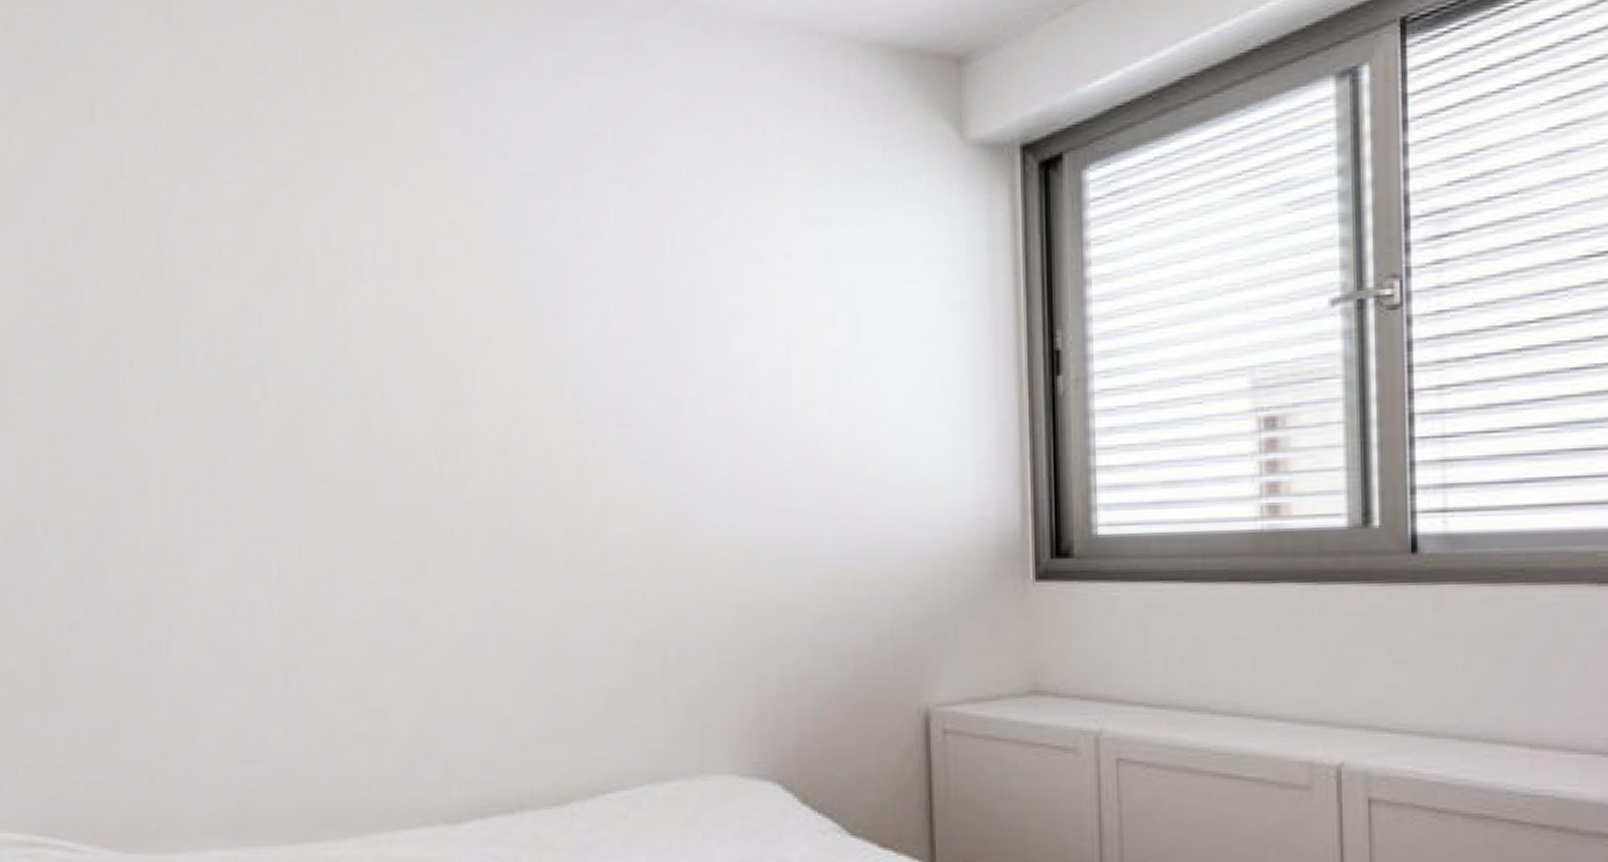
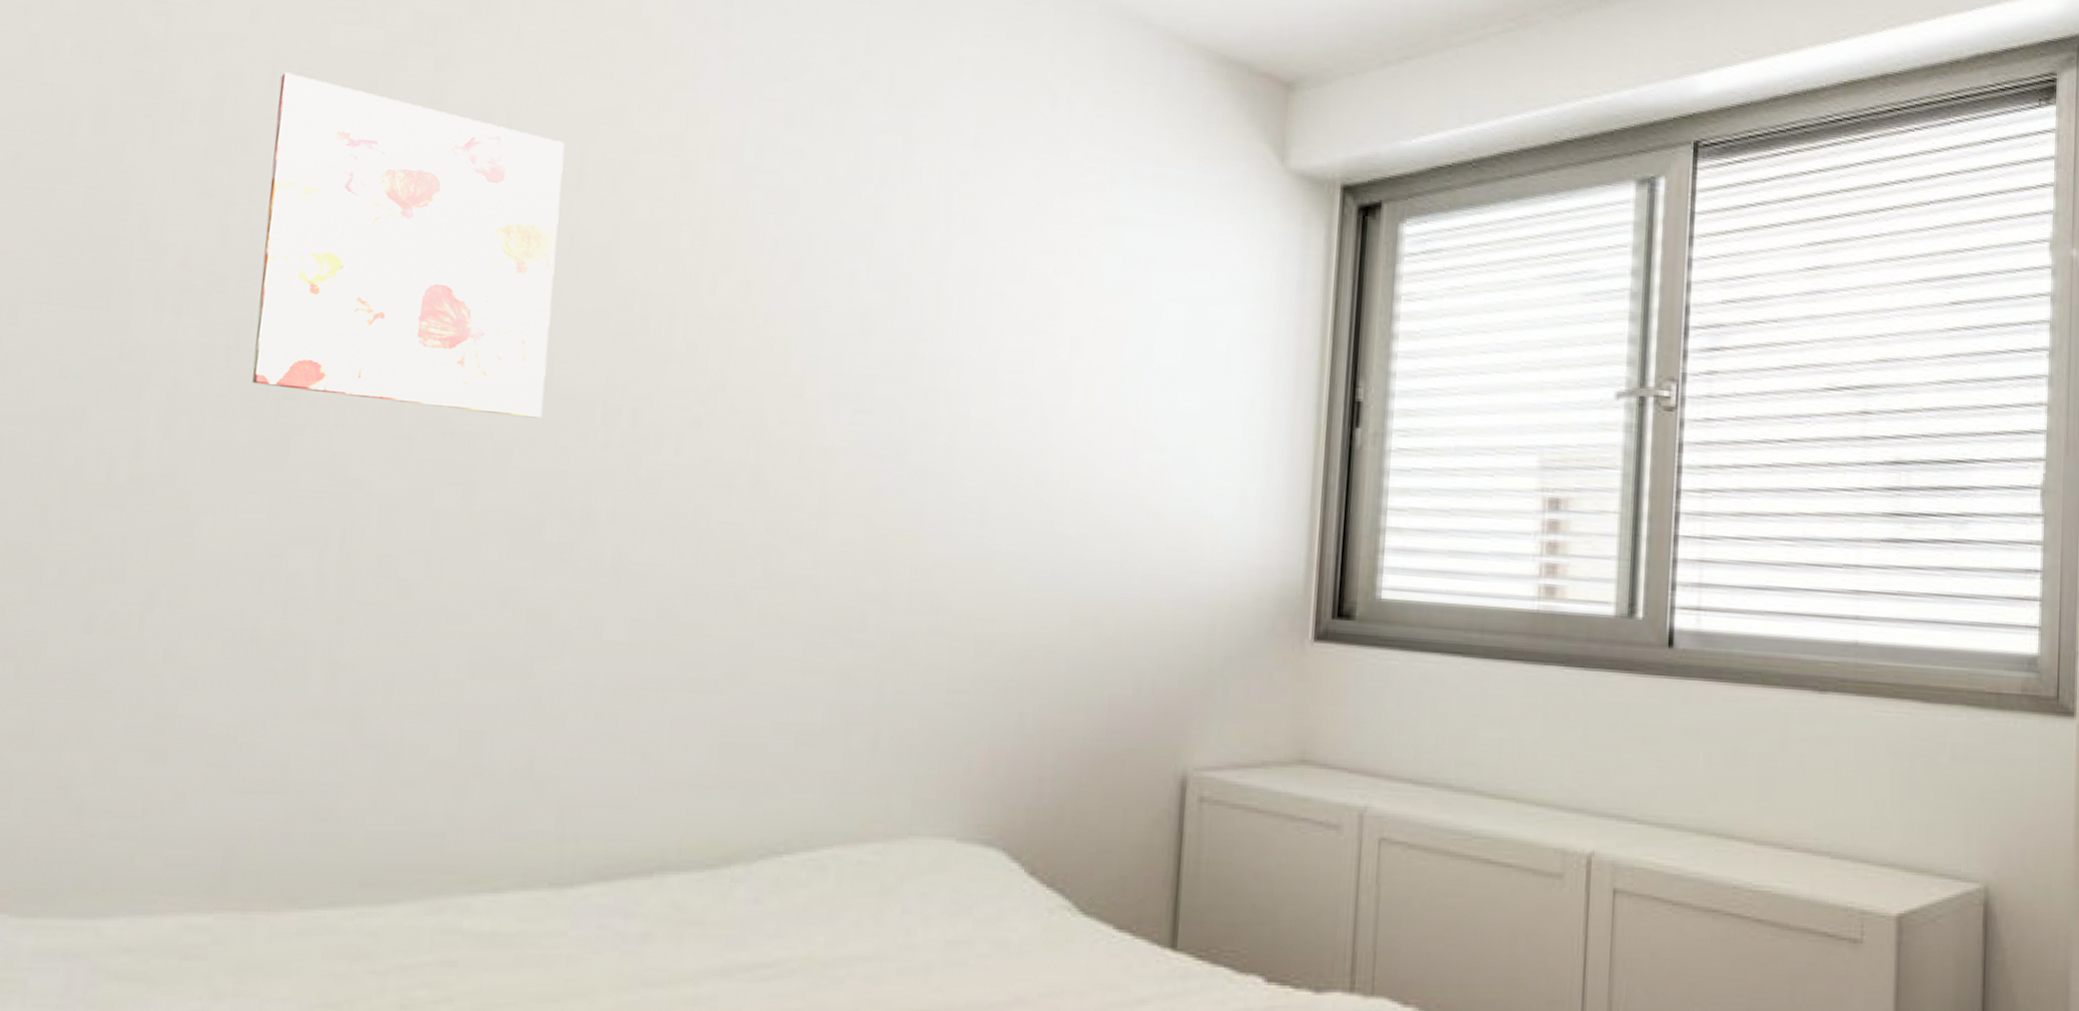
wall art: none [195,229,395,466] -> present [251,72,565,419]

